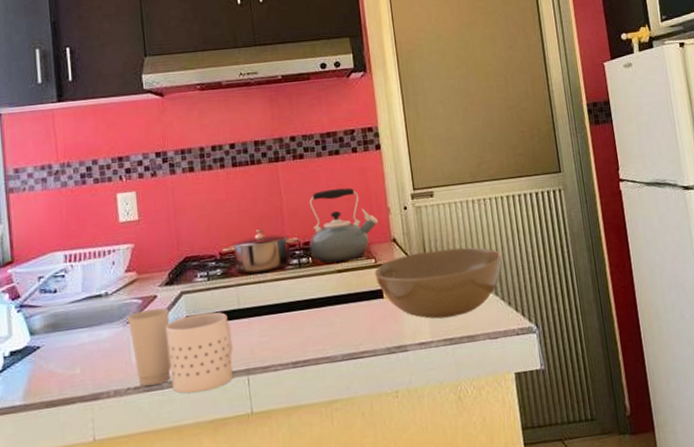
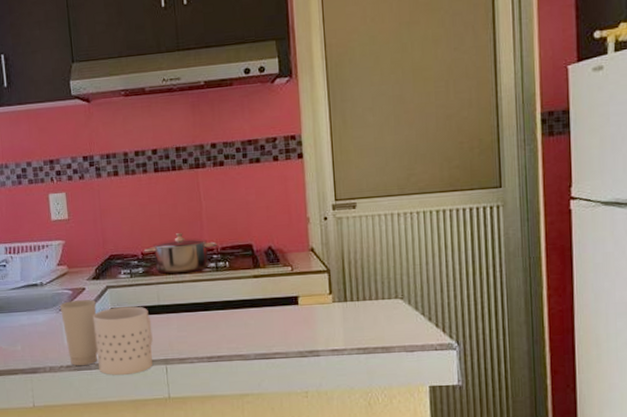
kettle: present [309,187,378,263] -> none [227,196,296,268]
bowl: present [375,247,503,319] -> none [291,260,427,328]

